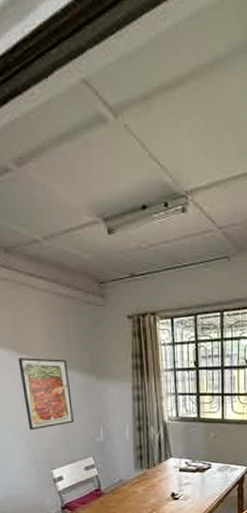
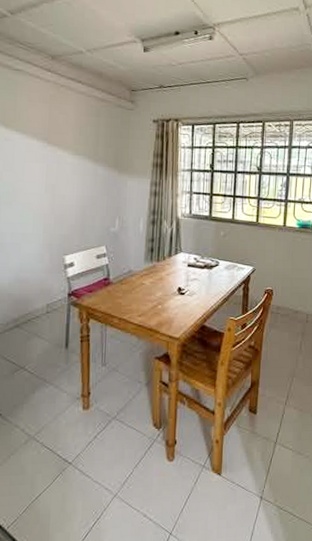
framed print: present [18,358,74,431] -> none [48,149,93,216]

